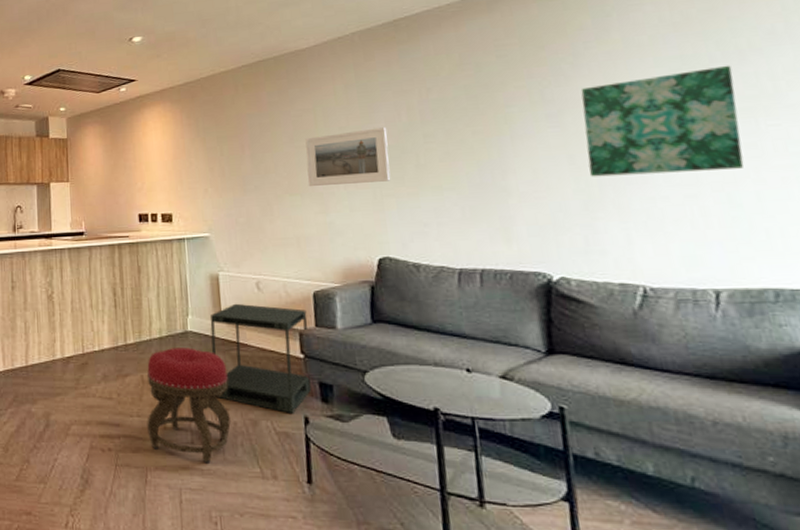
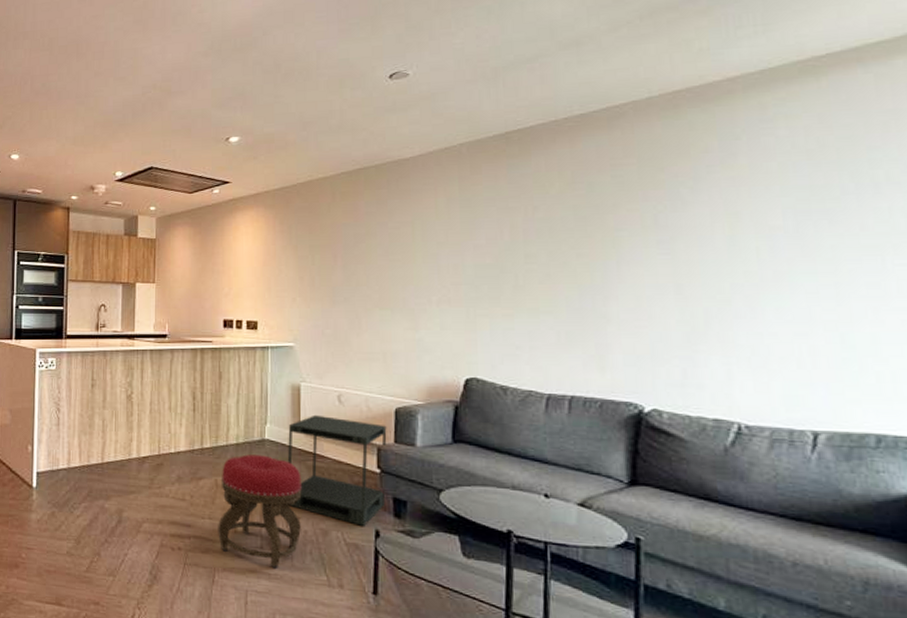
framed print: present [305,127,391,186] -> none [399,245,487,301]
wall art: present [581,65,745,177] -> none [696,198,865,309]

